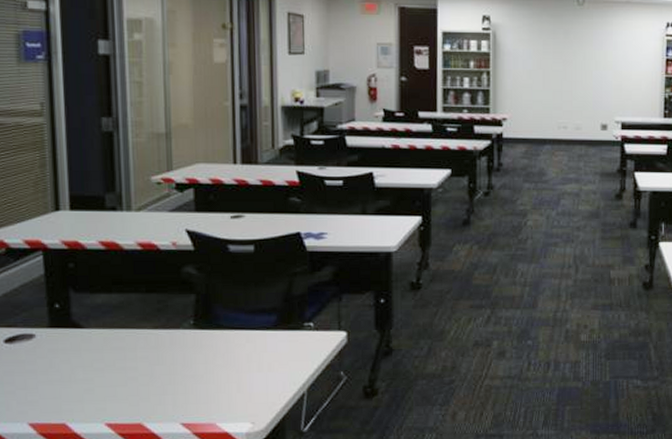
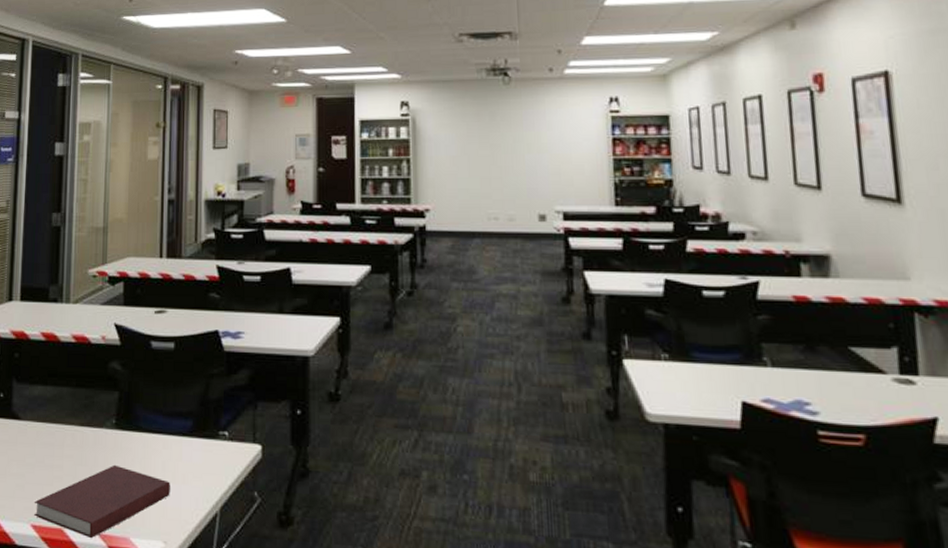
notebook: none [108,361,256,429] -> present [34,464,170,539]

